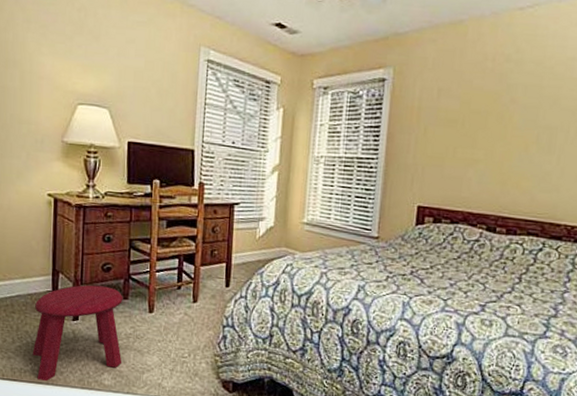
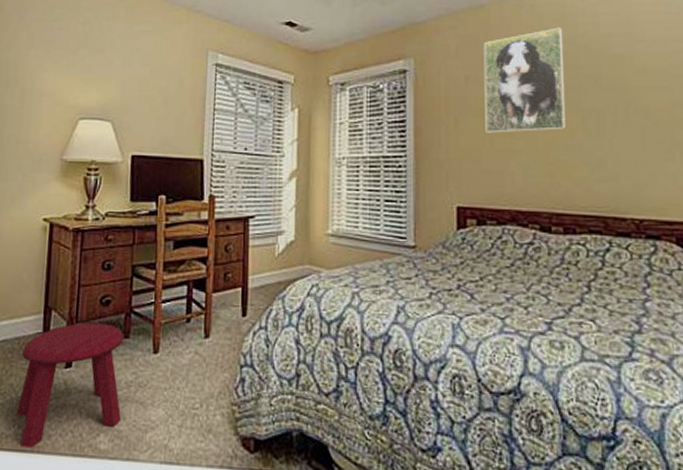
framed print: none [450,48,533,144] -> present [483,27,567,133]

